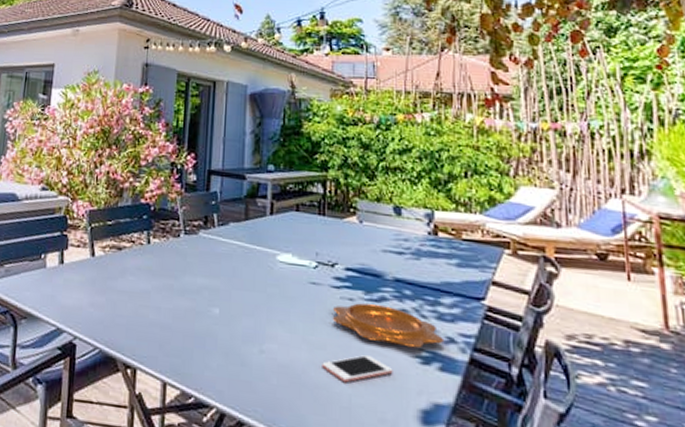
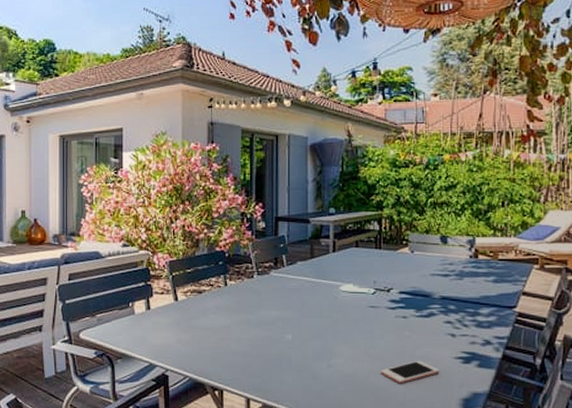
decorative bowl: present [332,303,445,349] -> none [388,320,482,351]

